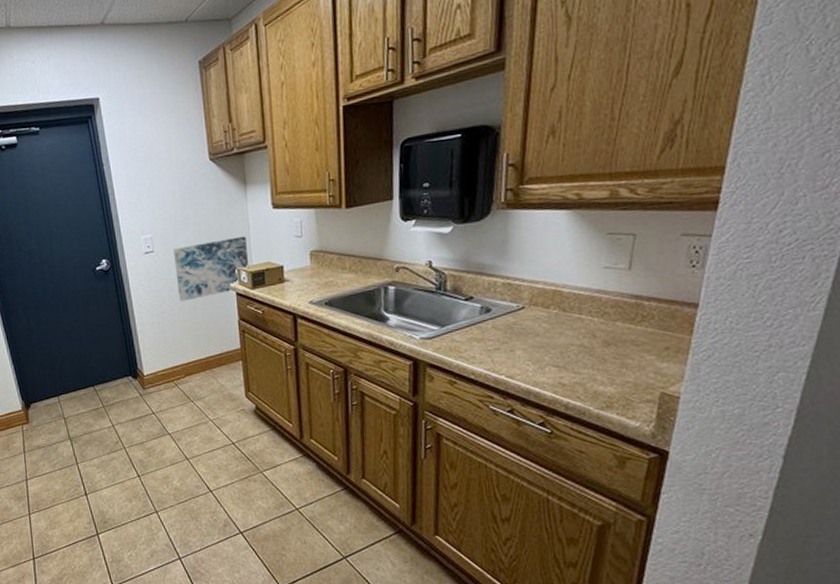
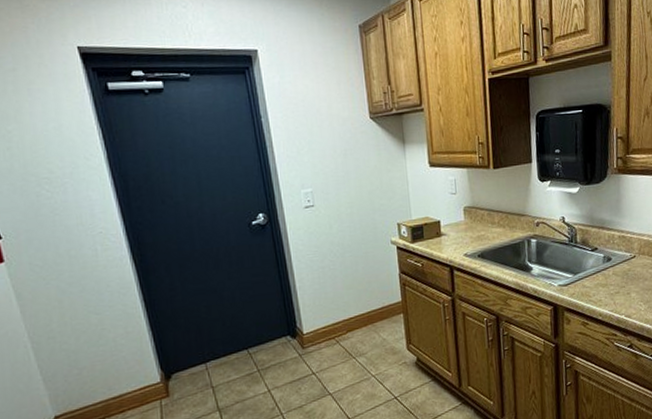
wall art: present [173,236,250,302] -> none [335,192,409,256]

